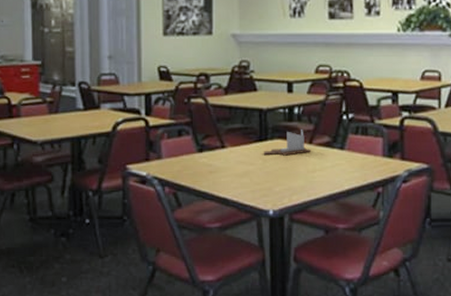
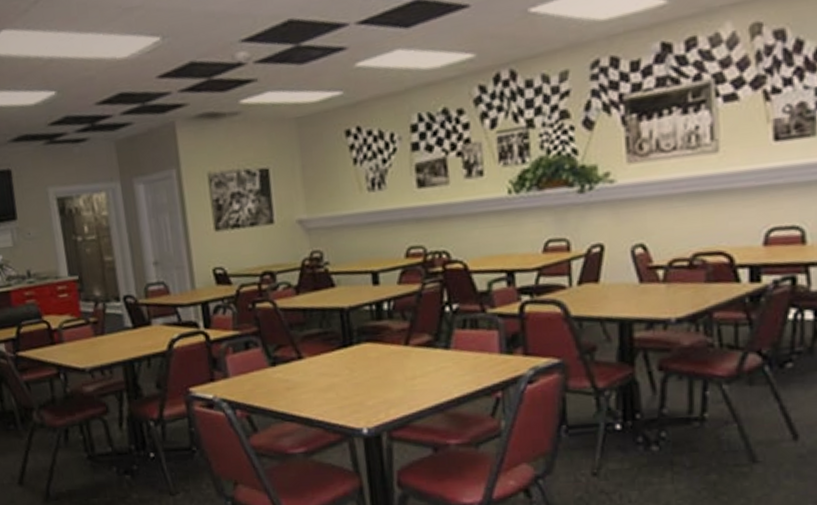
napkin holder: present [263,128,312,156] -> none [349,327,409,364]

